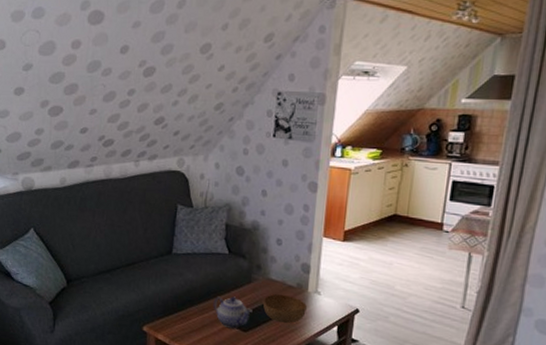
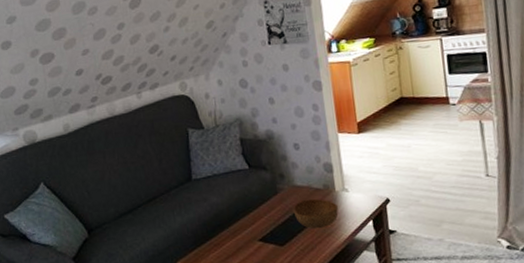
teapot: present [213,296,253,328] -> none [243,211,285,245]

